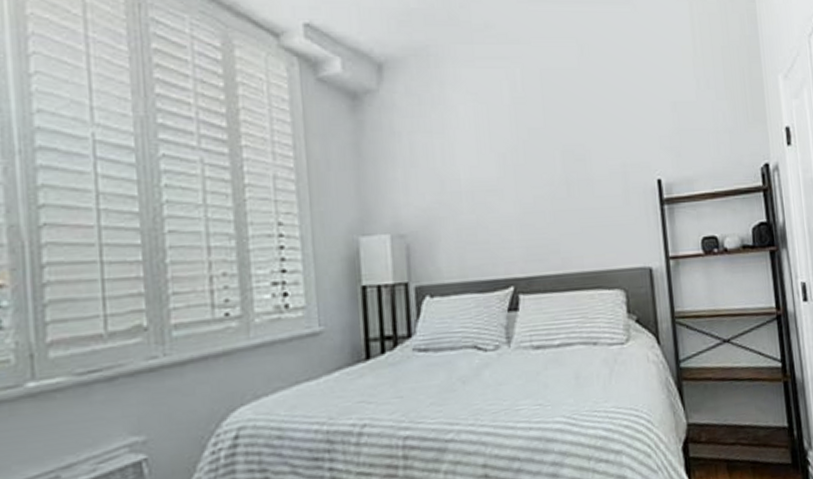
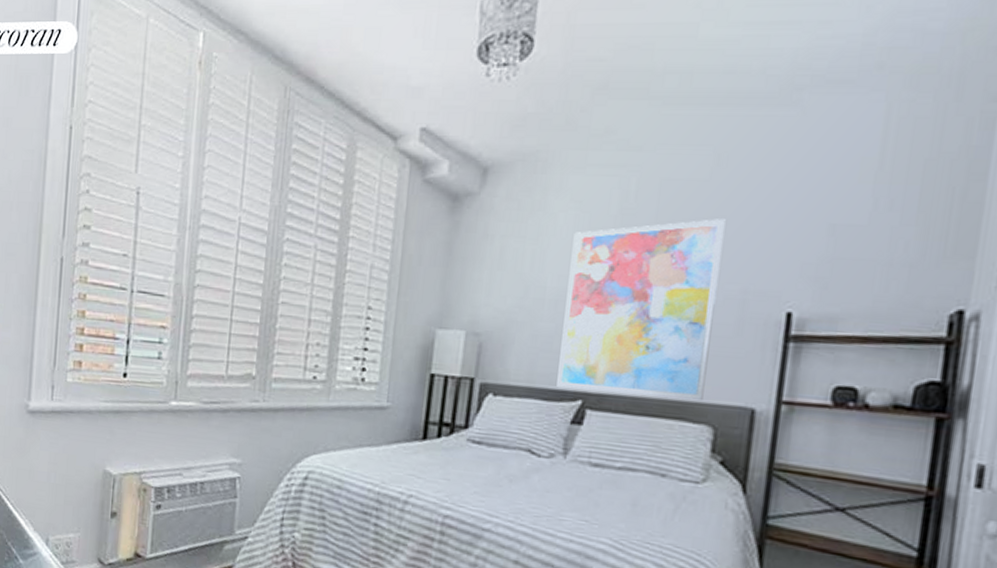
wall art: none [476,103,612,278] -> present [557,219,726,401]

